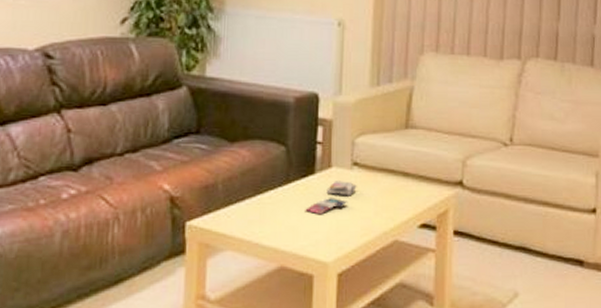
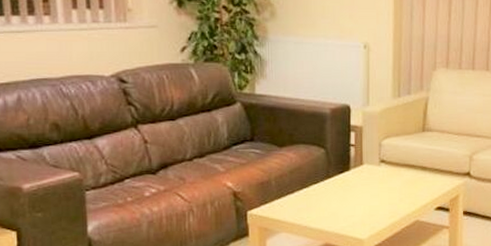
magazine: present [305,181,357,215] -> none [343,175,384,203]

